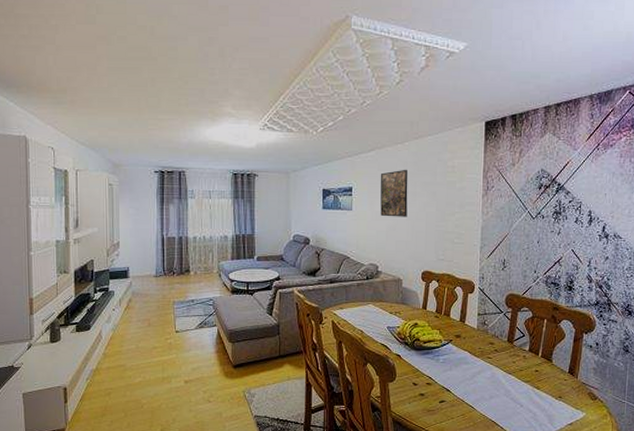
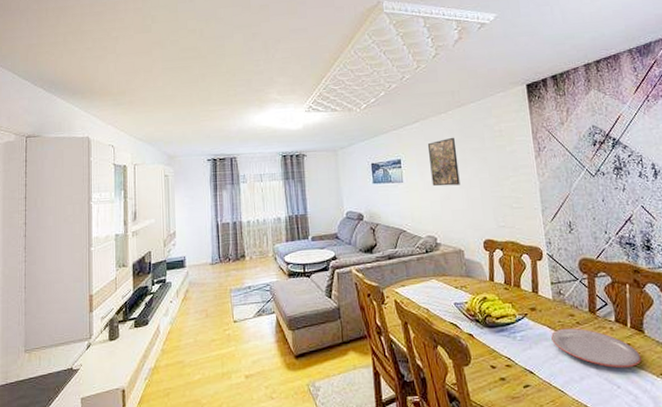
plate: none [470,354,545,391] -> present [551,328,642,368]

